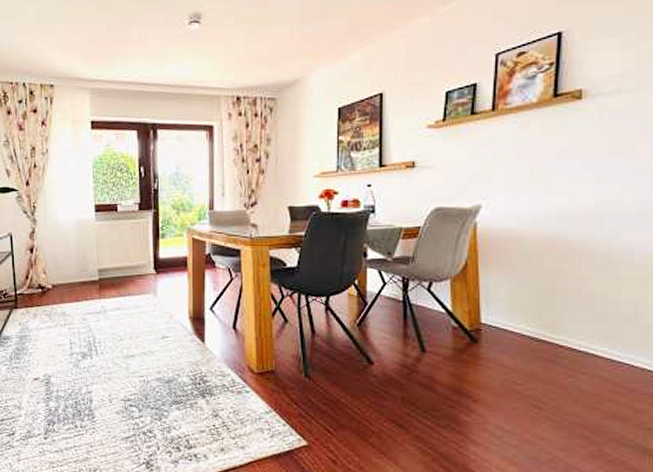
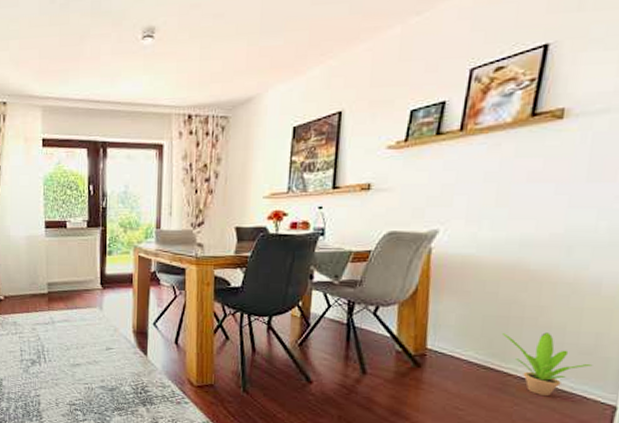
potted plant: none [549,302,636,367] -> present [501,332,593,397]

